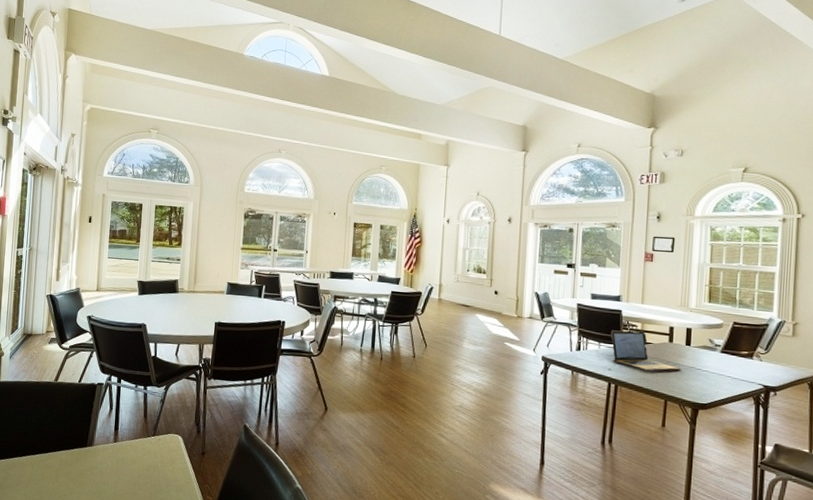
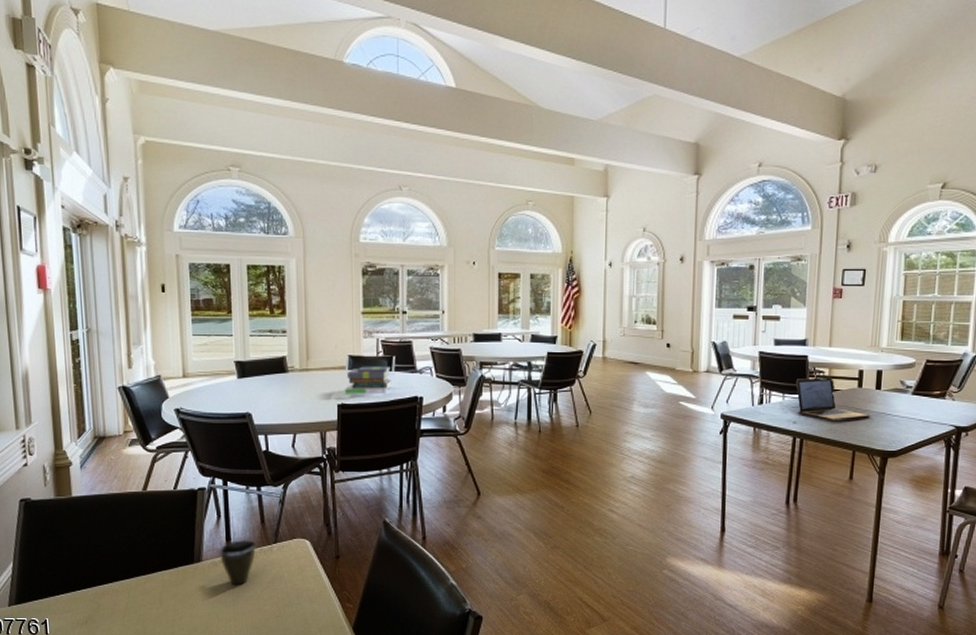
cup: none [108,429,138,470] -> present [220,539,256,585]
books: none [221,292,261,316] -> present [344,366,392,395]

